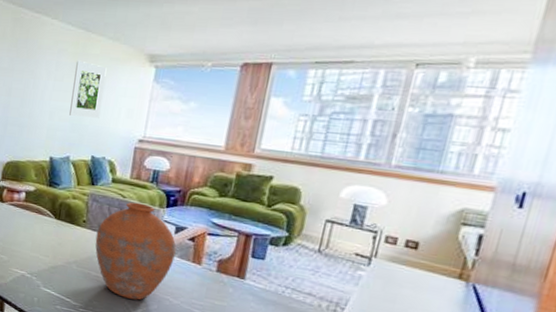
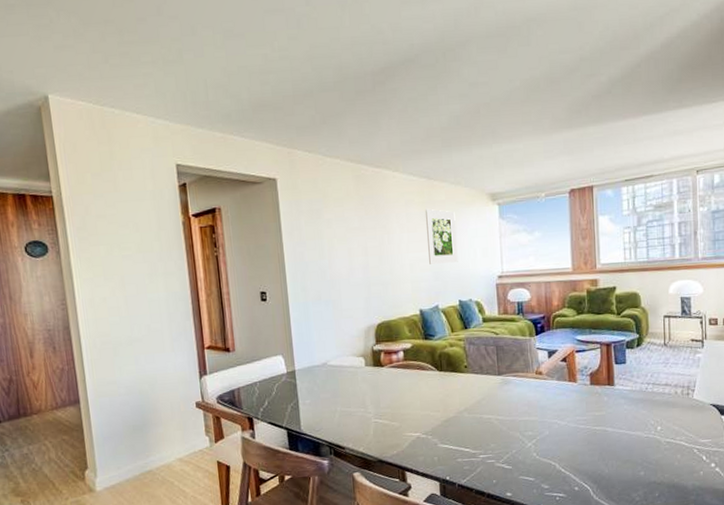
vase: present [95,202,177,300] -> none [479,336,553,432]

